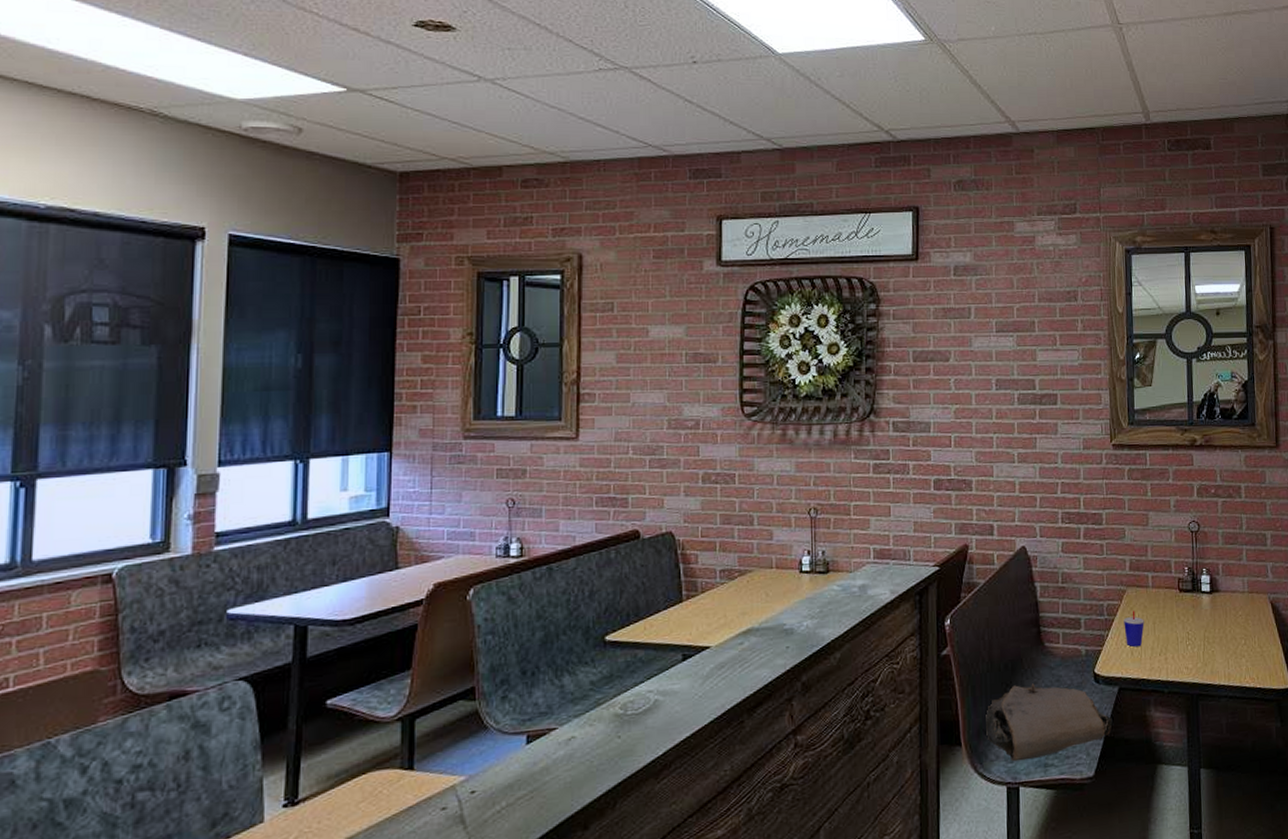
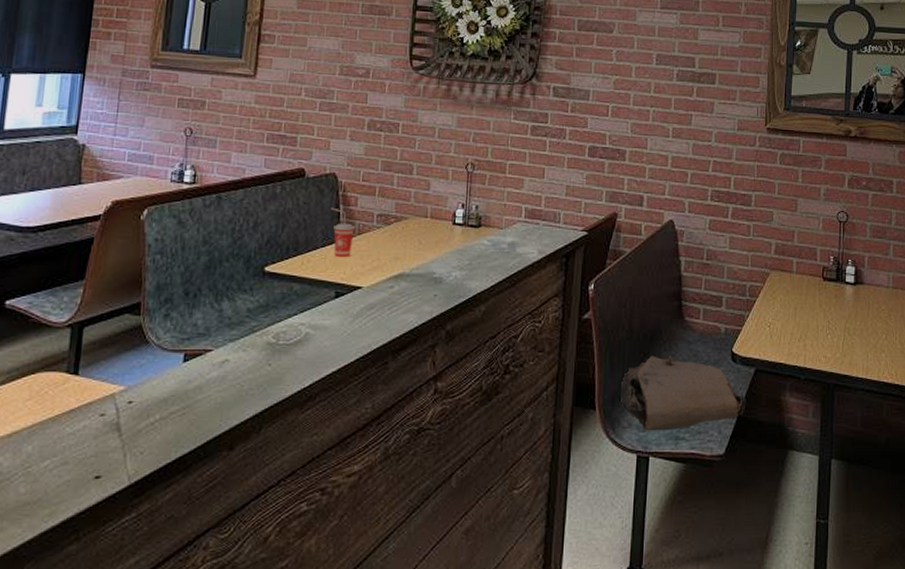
beverage cup: none [670,567,698,619] -> present [331,207,356,258]
beverage cup: present [1124,610,1144,647] -> none [765,294,786,331]

